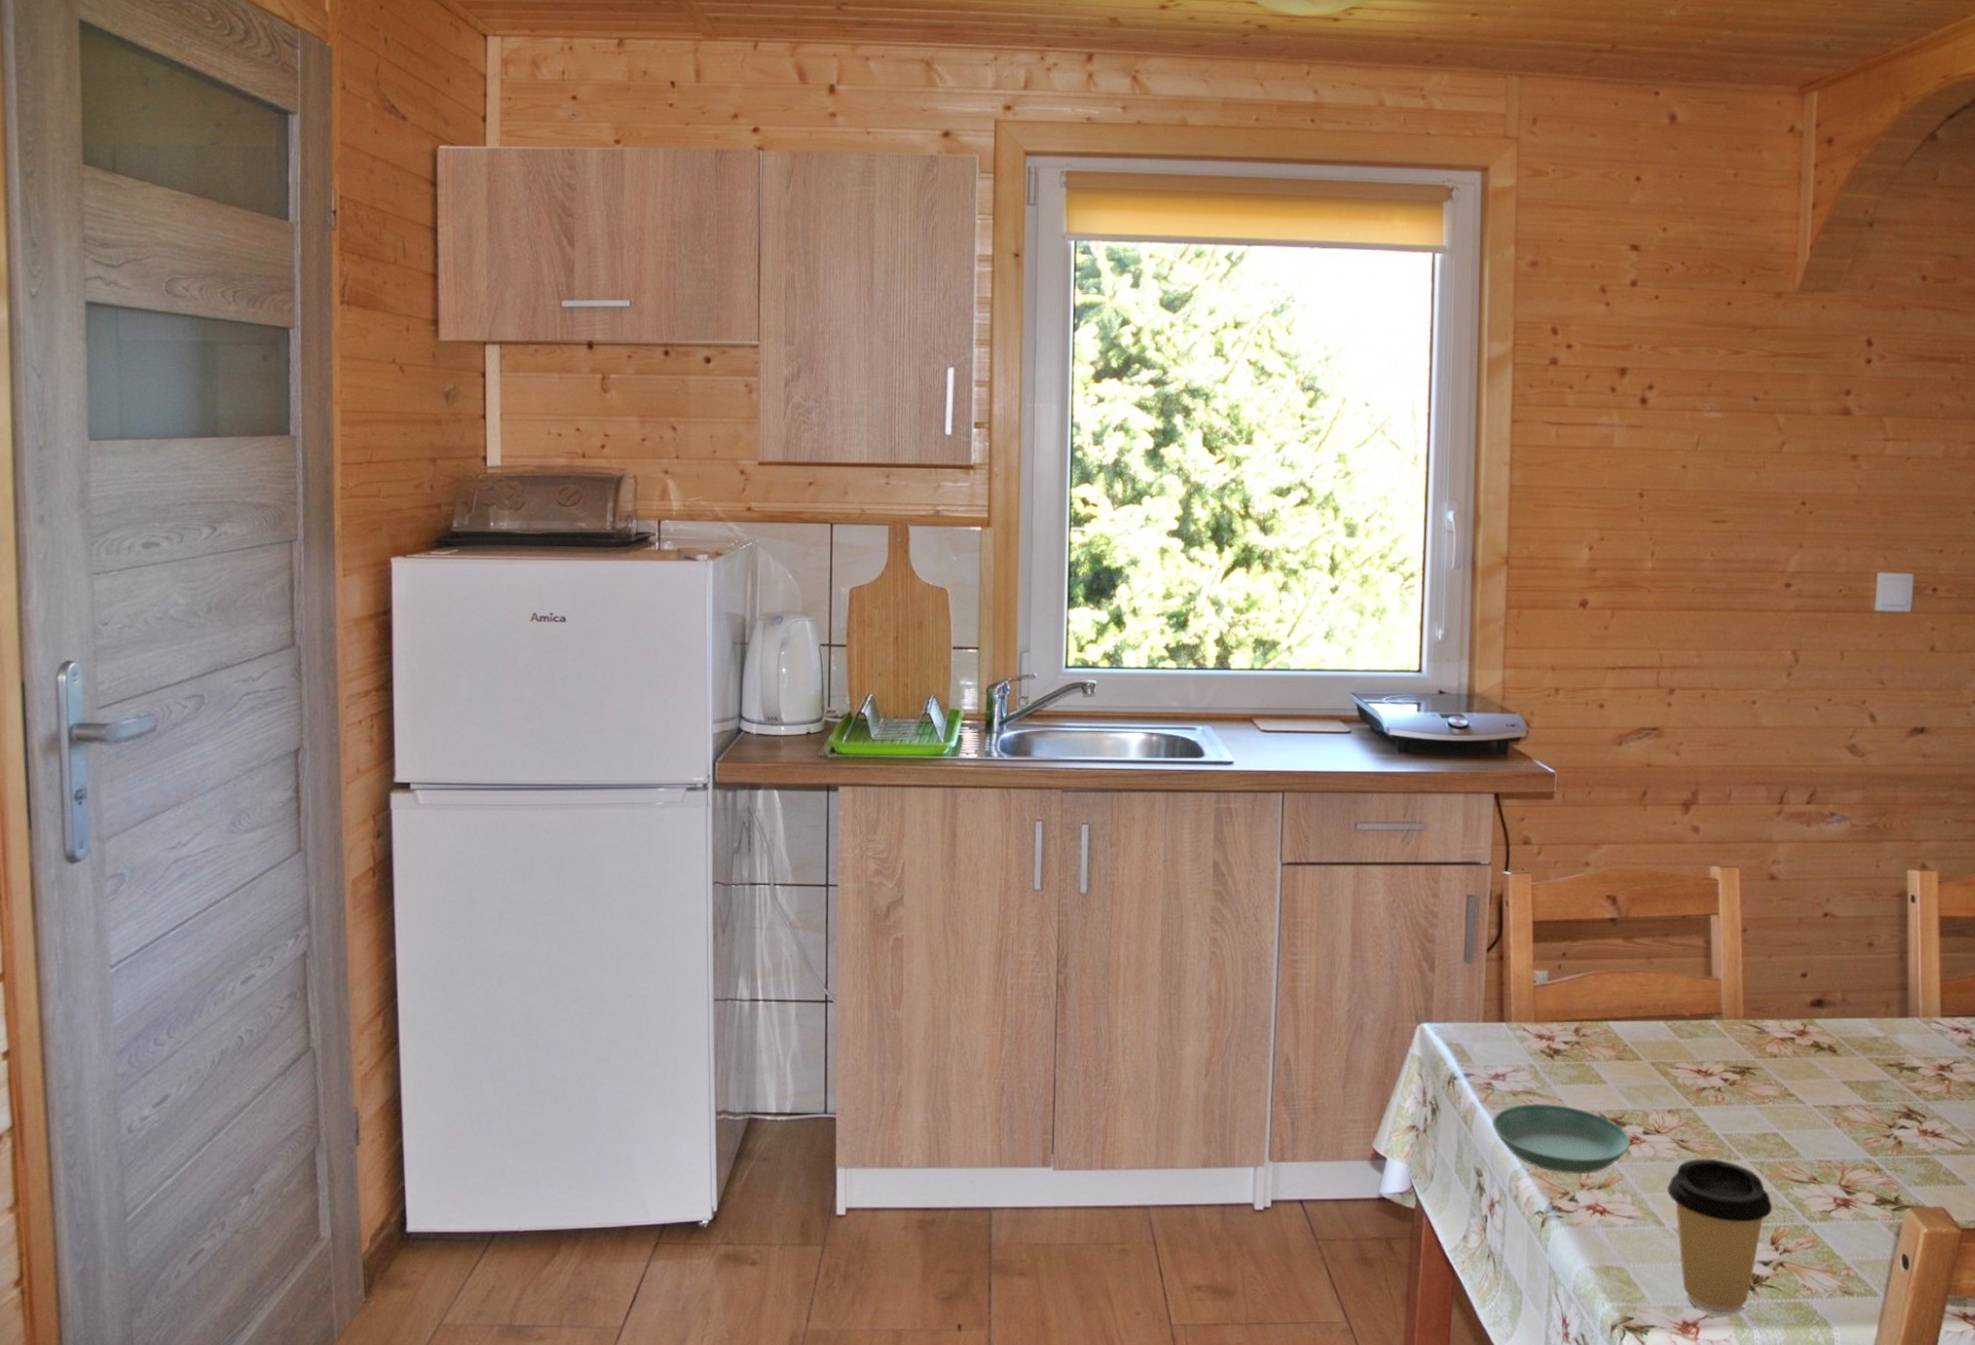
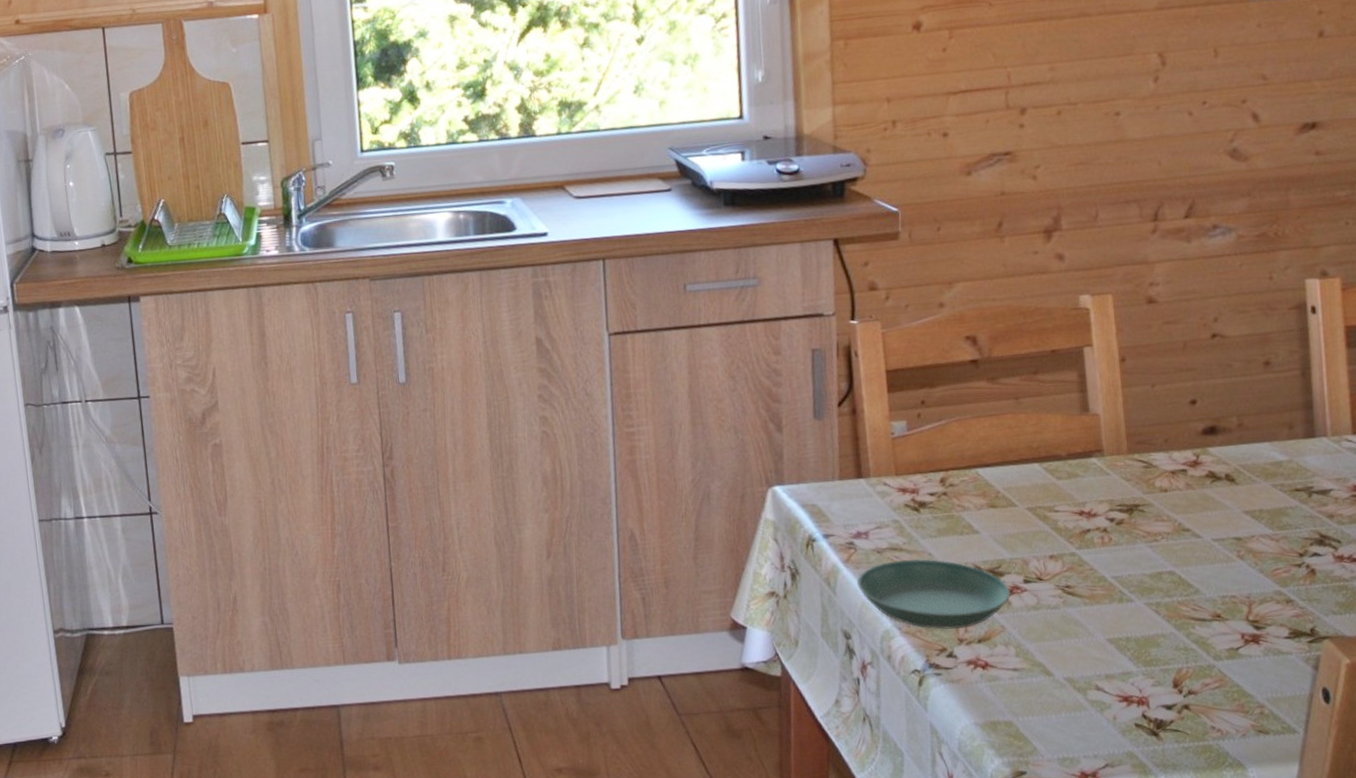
coffee cup: present [1666,1158,1773,1316] -> none [1053,603,1174,764]

